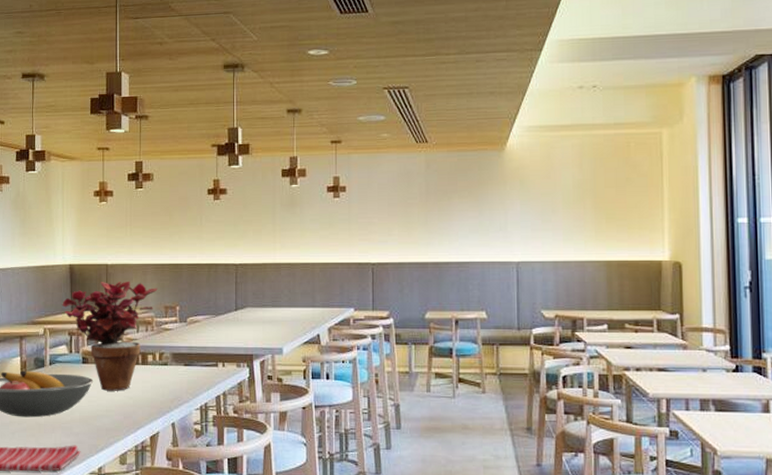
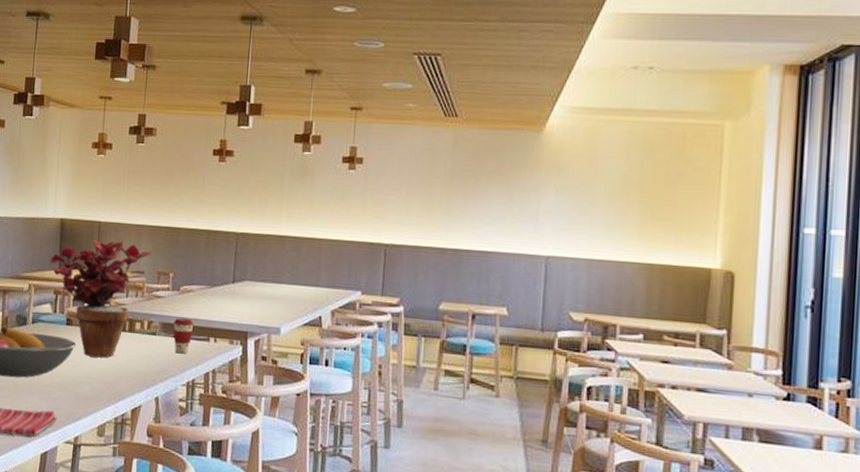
coffee cup: none [183,348,203,380] -> present [173,318,194,354]

